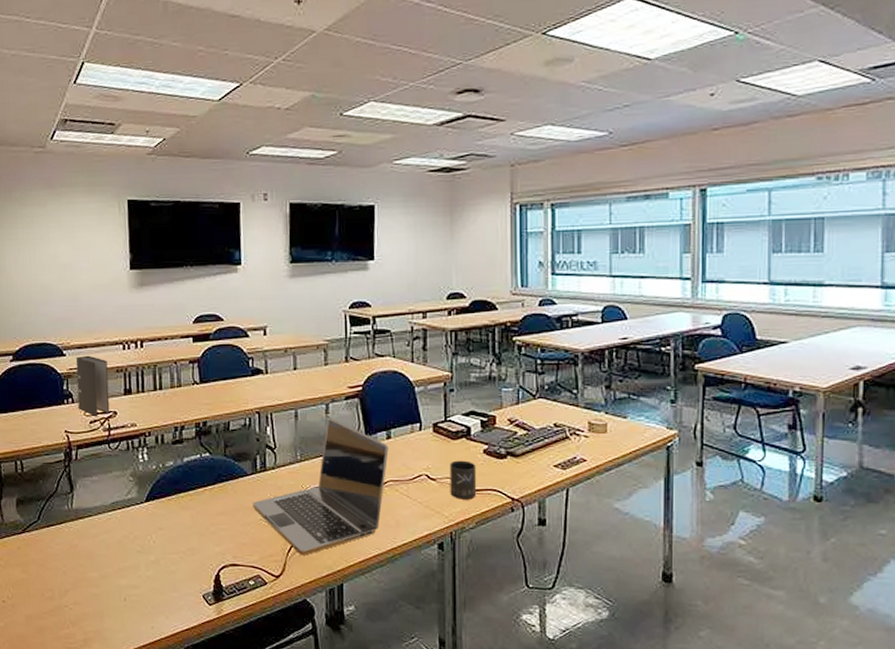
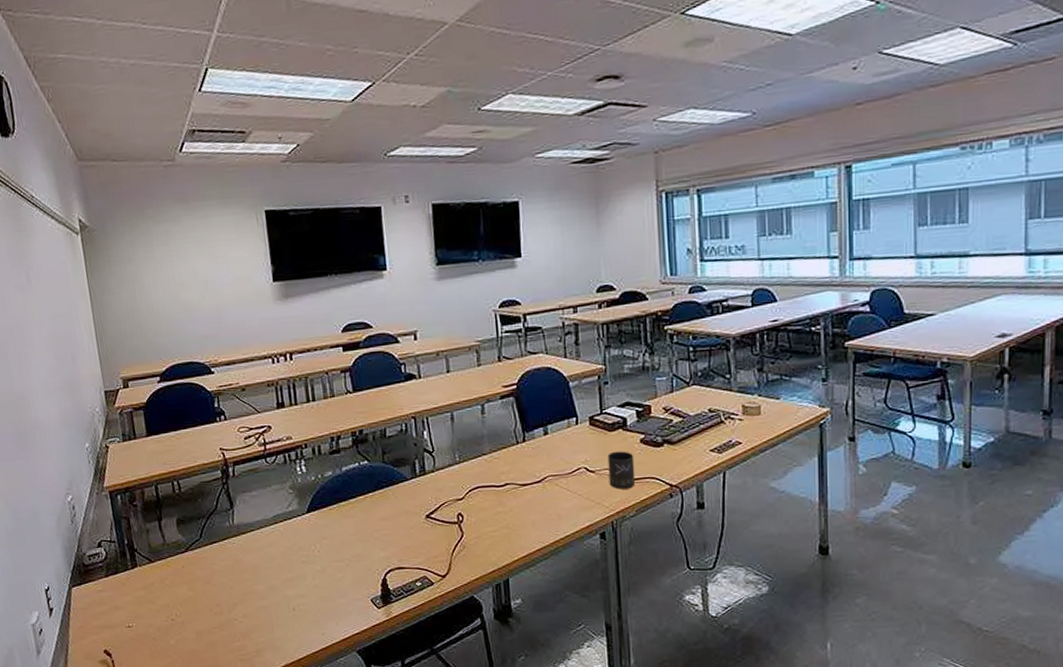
binder: present [75,355,110,417] -> none [225,371,264,433]
laptop: present [253,418,389,555] -> none [414,418,547,554]

